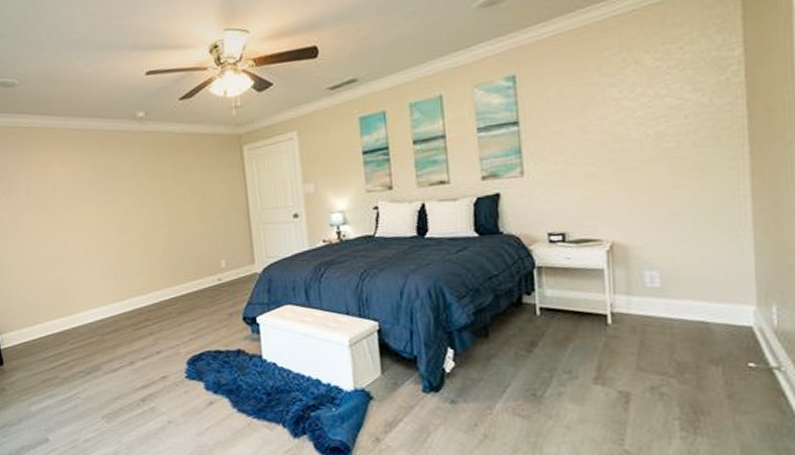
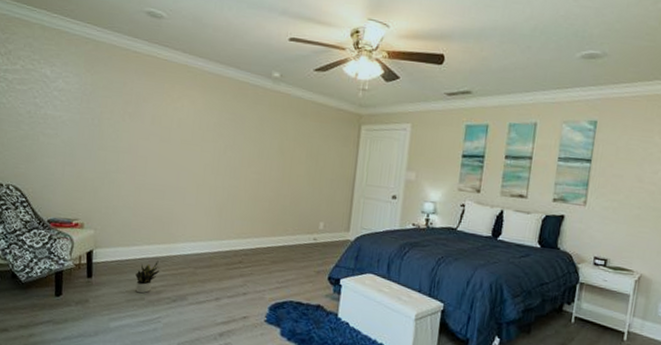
potted plant: none [45,335,68,372] -> present [135,261,160,294]

